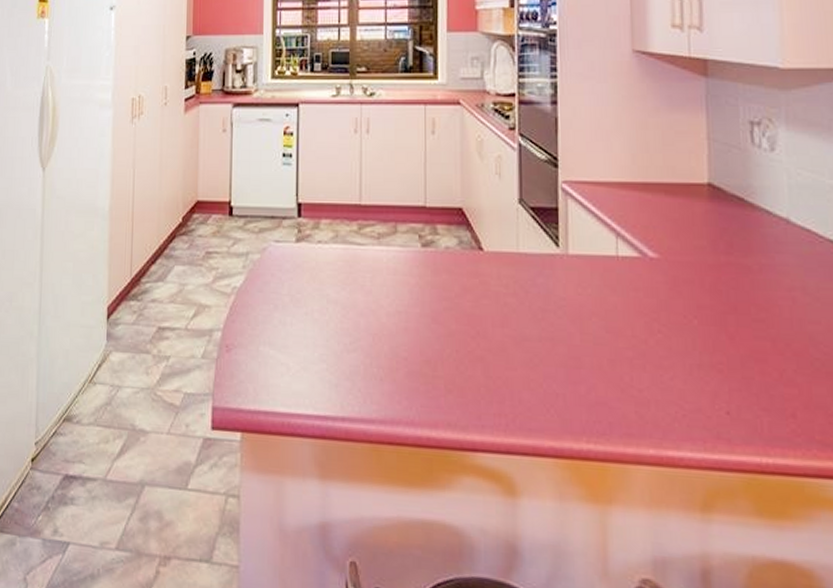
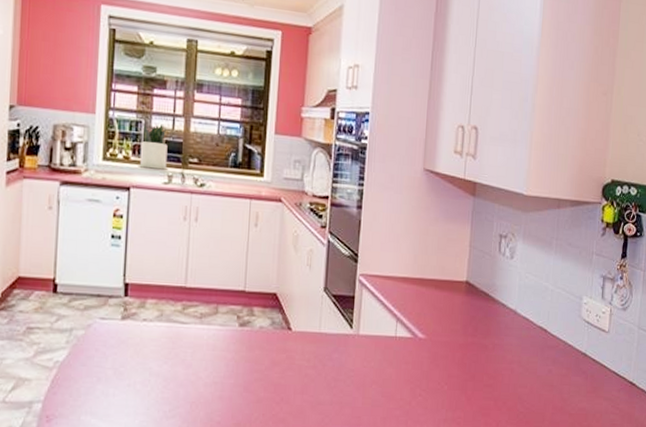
planter: none [306,36,337,84] -> present [138,123,169,171]

